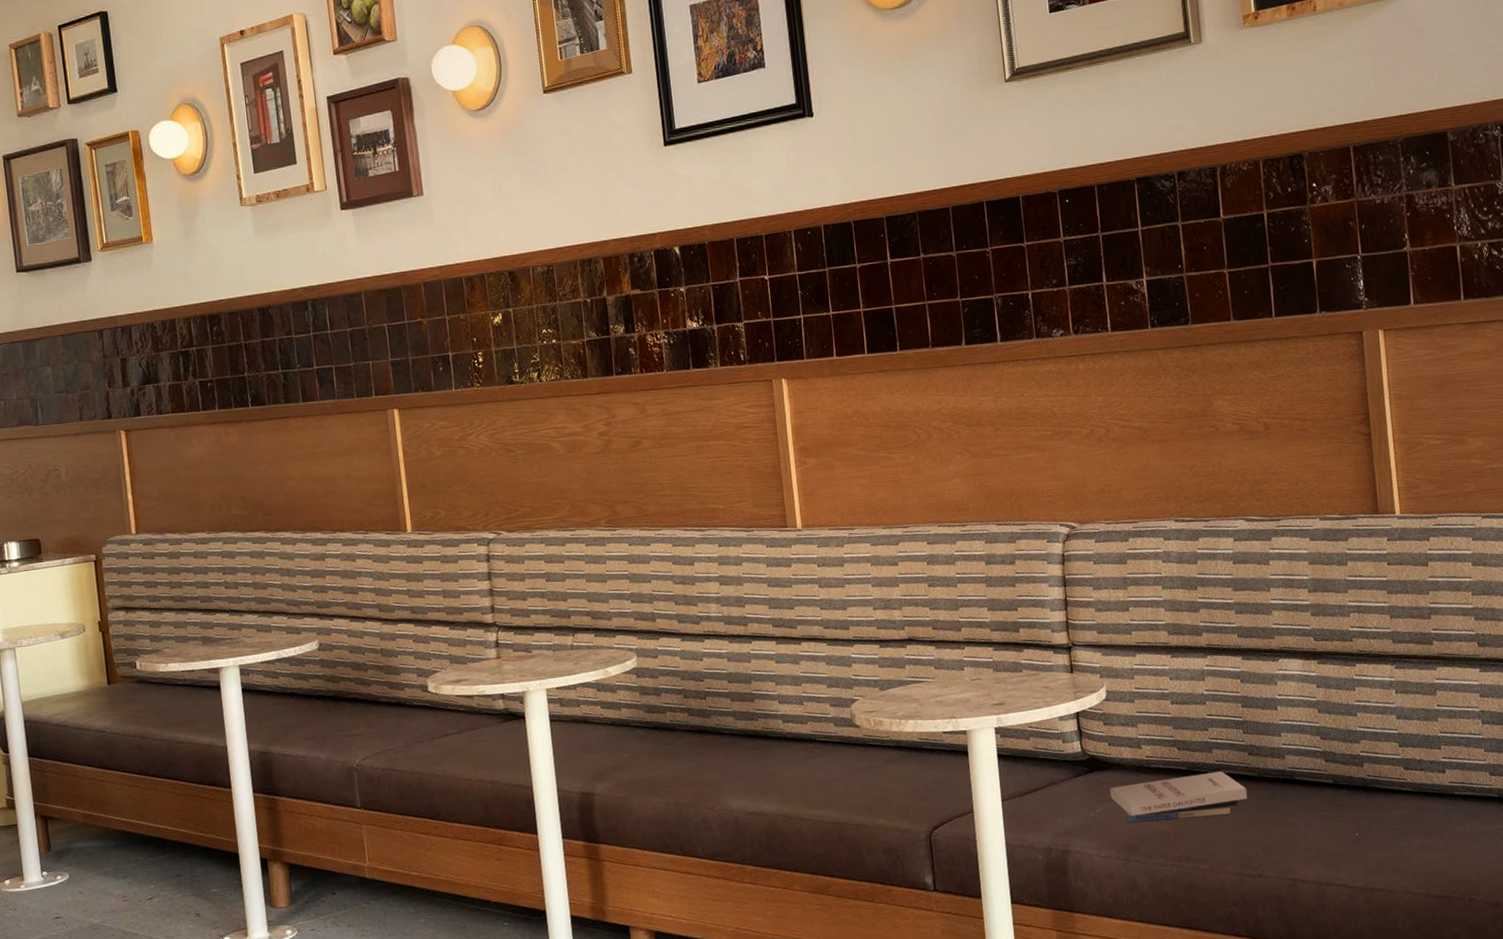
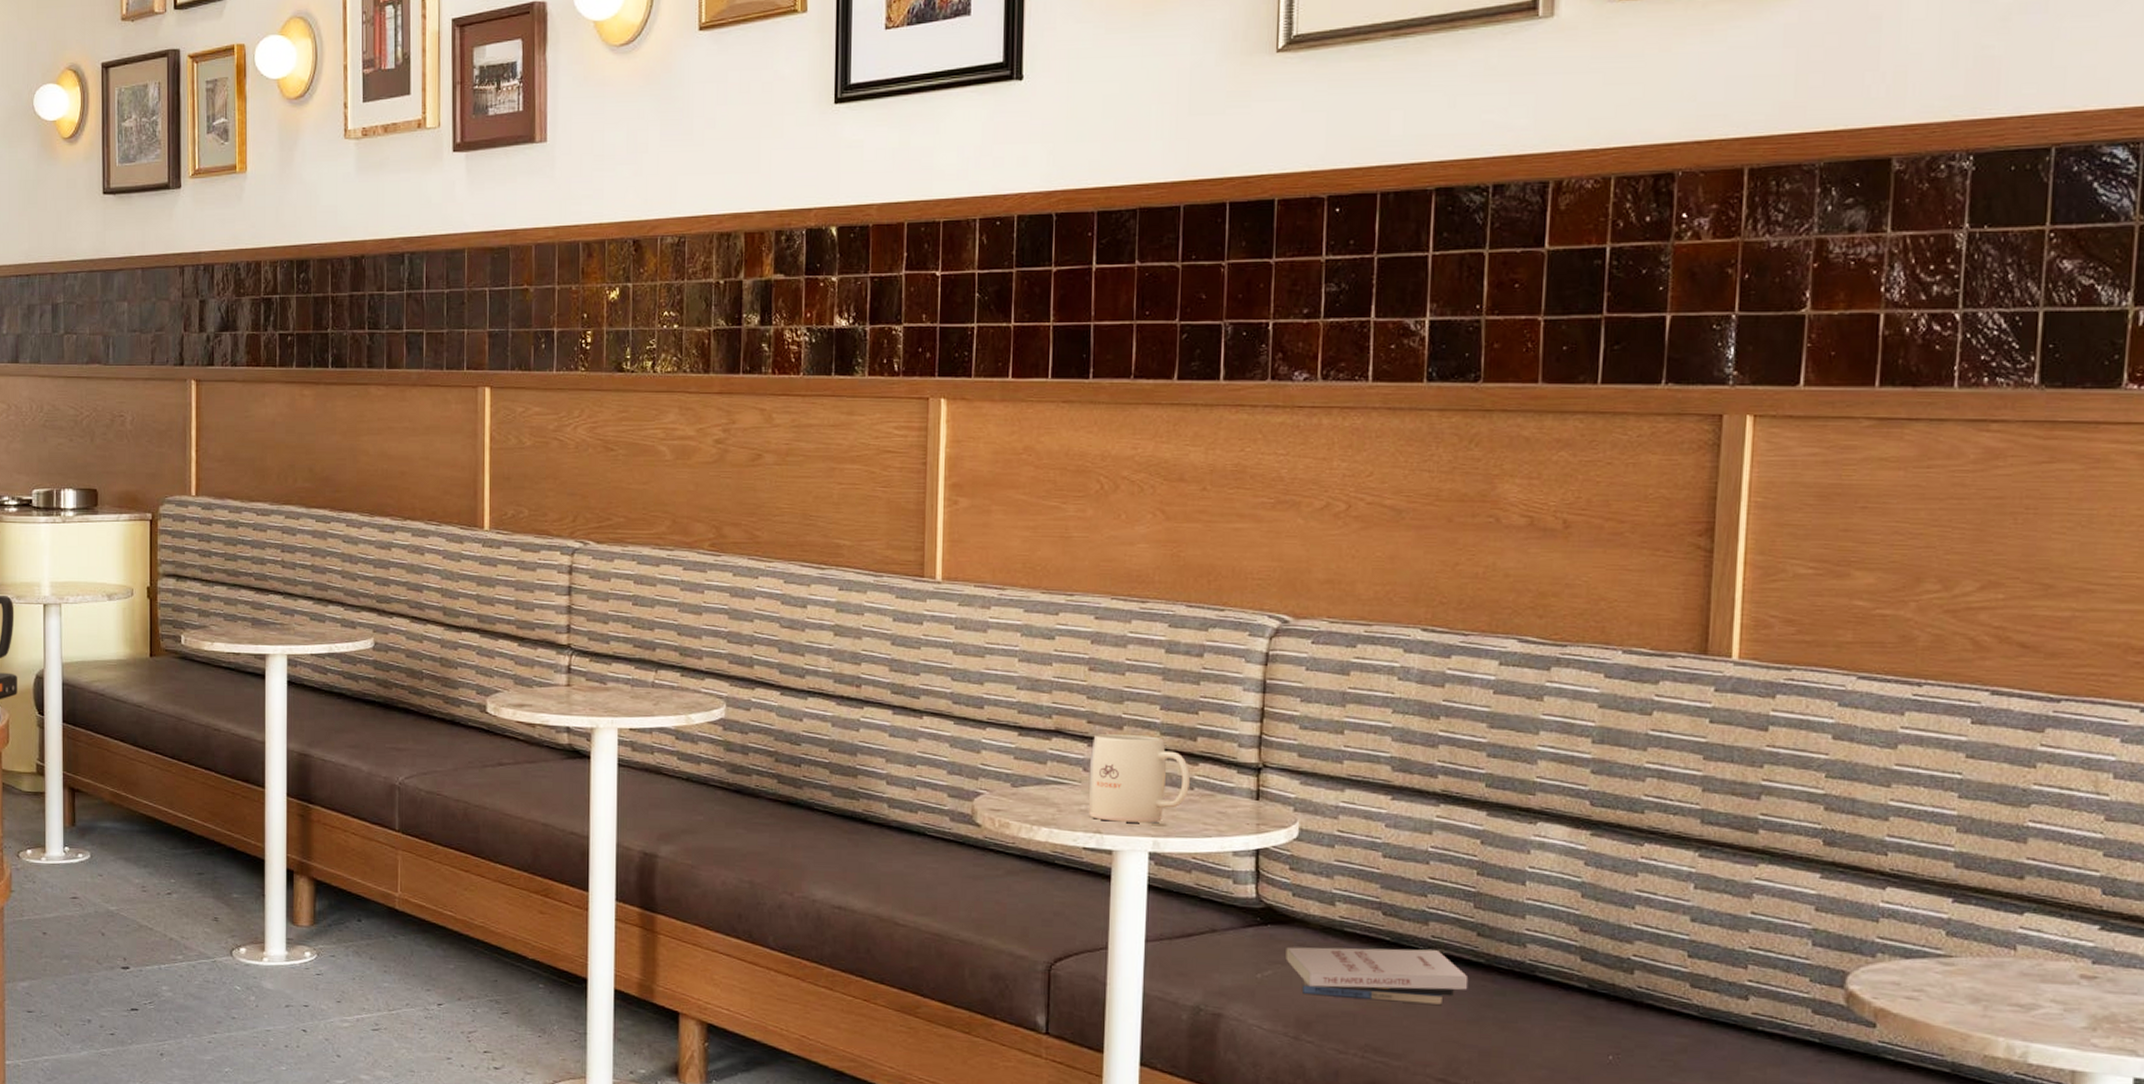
mug: none [938,633,1019,707] -> present [1088,734,1190,823]

